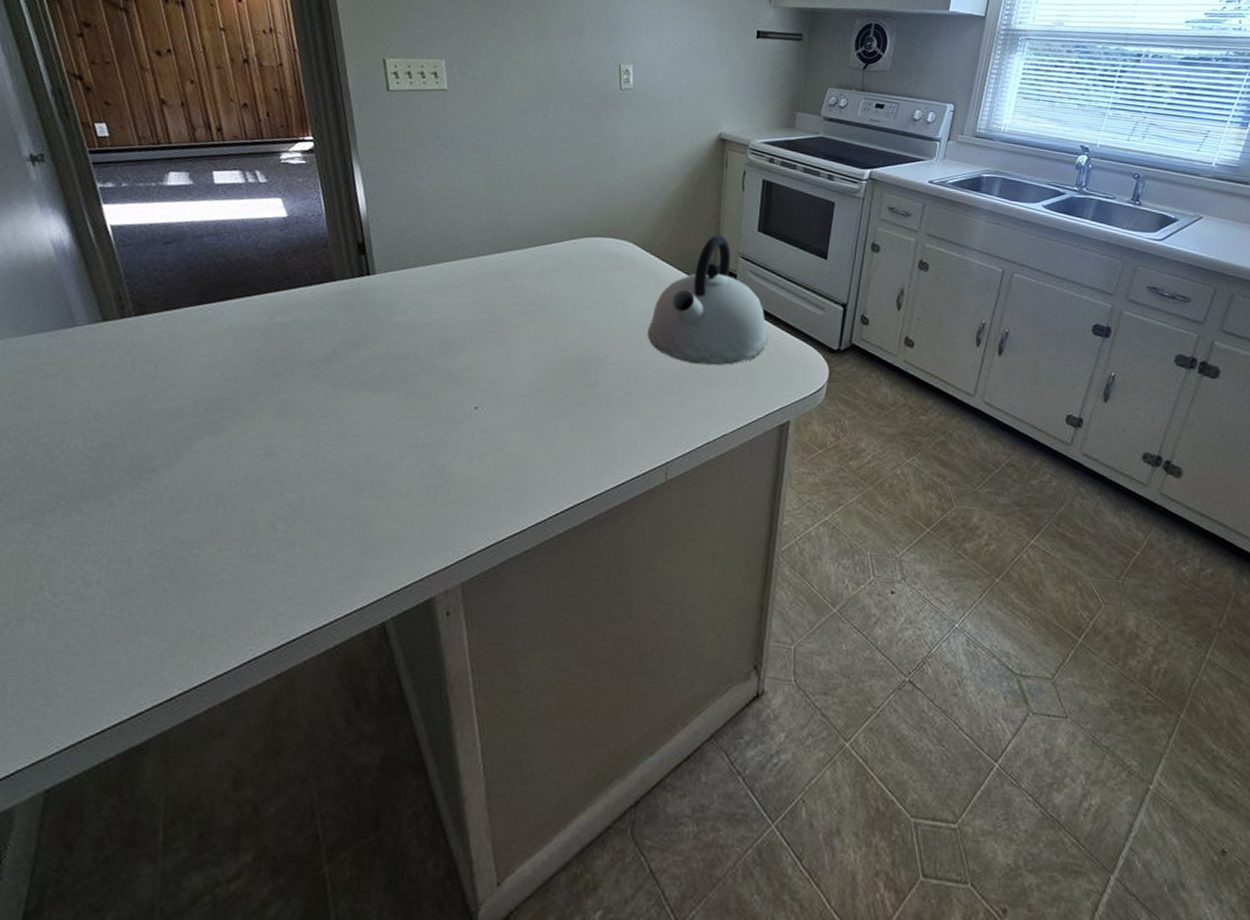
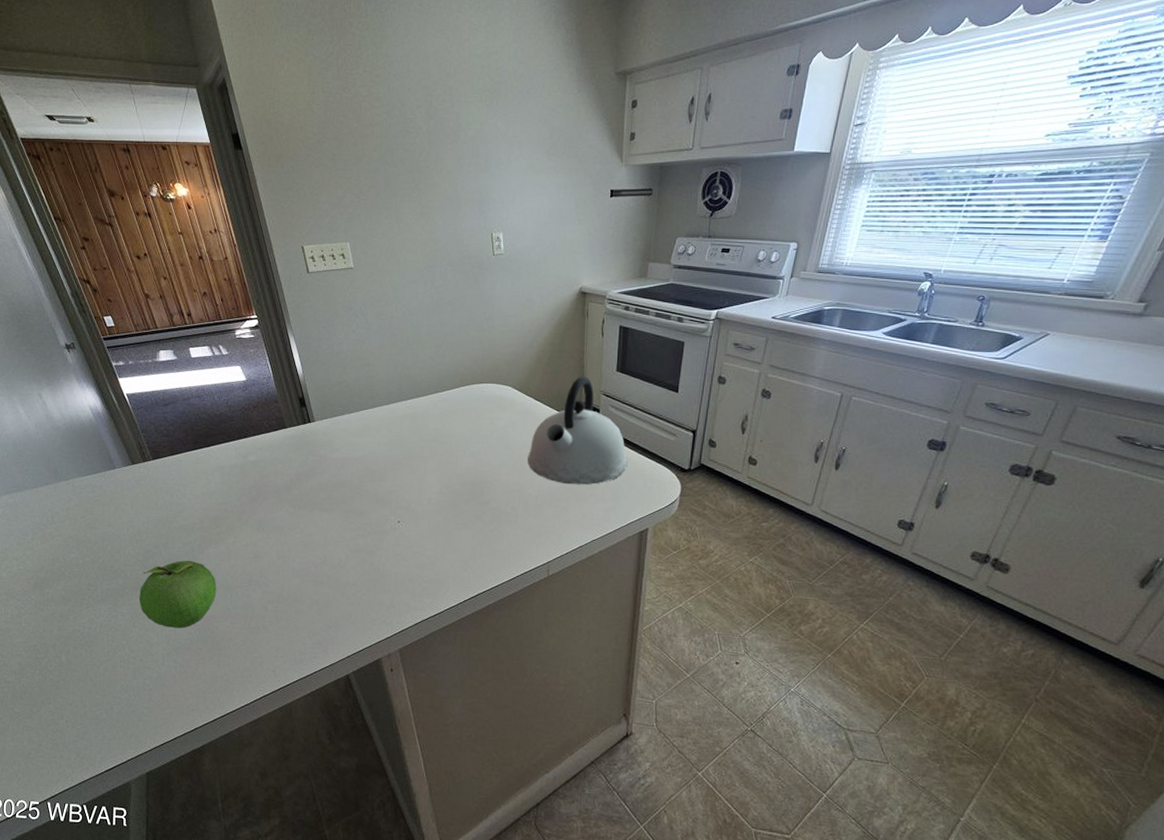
fruit: none [79,458,205,558] -> present [139,560,217,628]

